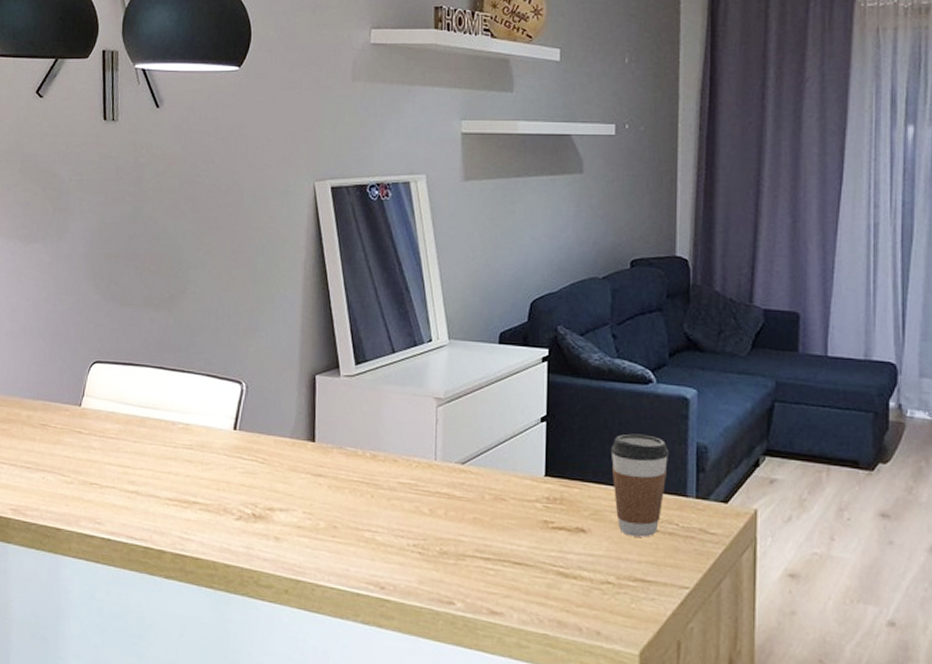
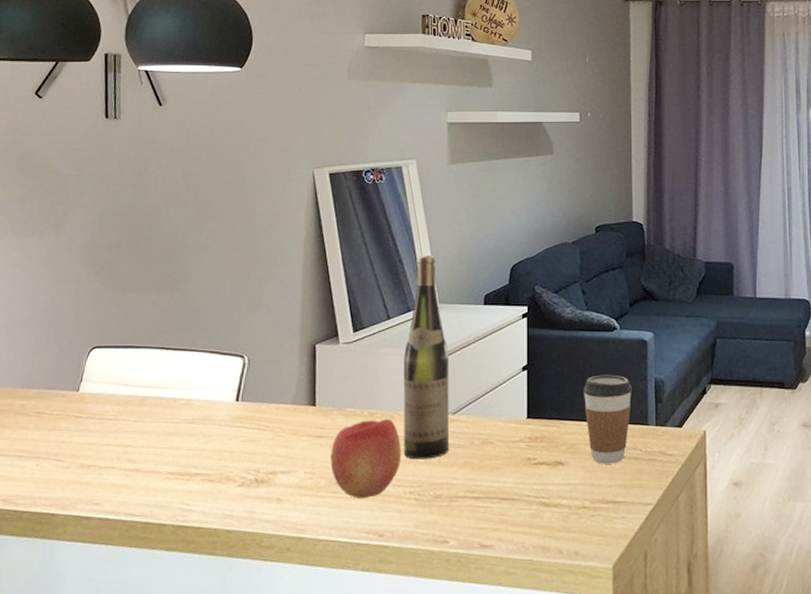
apple: none [330,462,405,547] -> present [330,418,401,499]
wine bottle: none [407,284,459,511] -> present [403,256,450,460]

